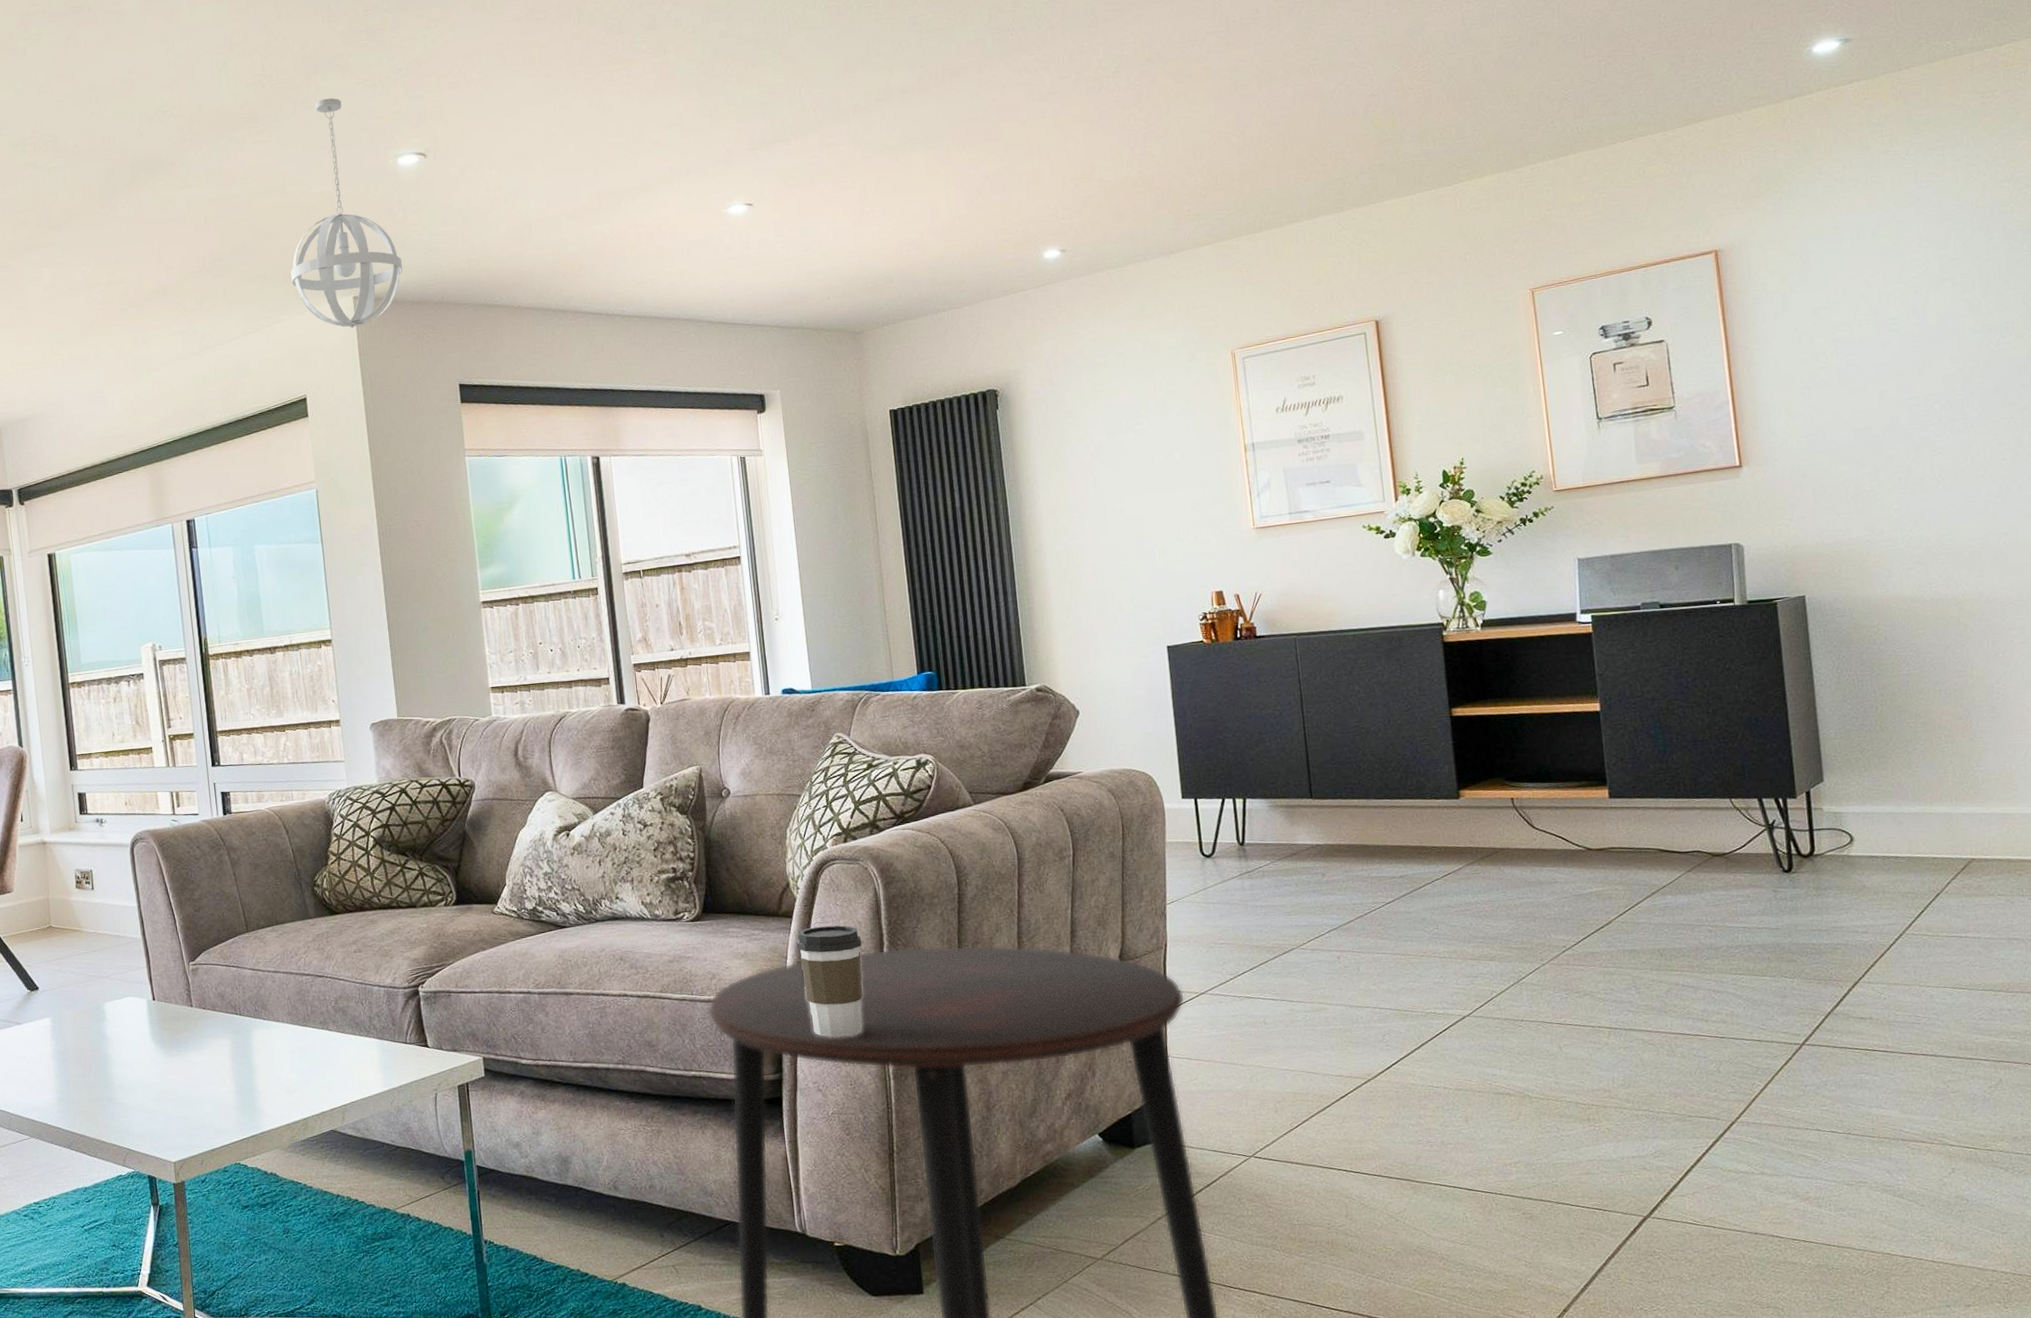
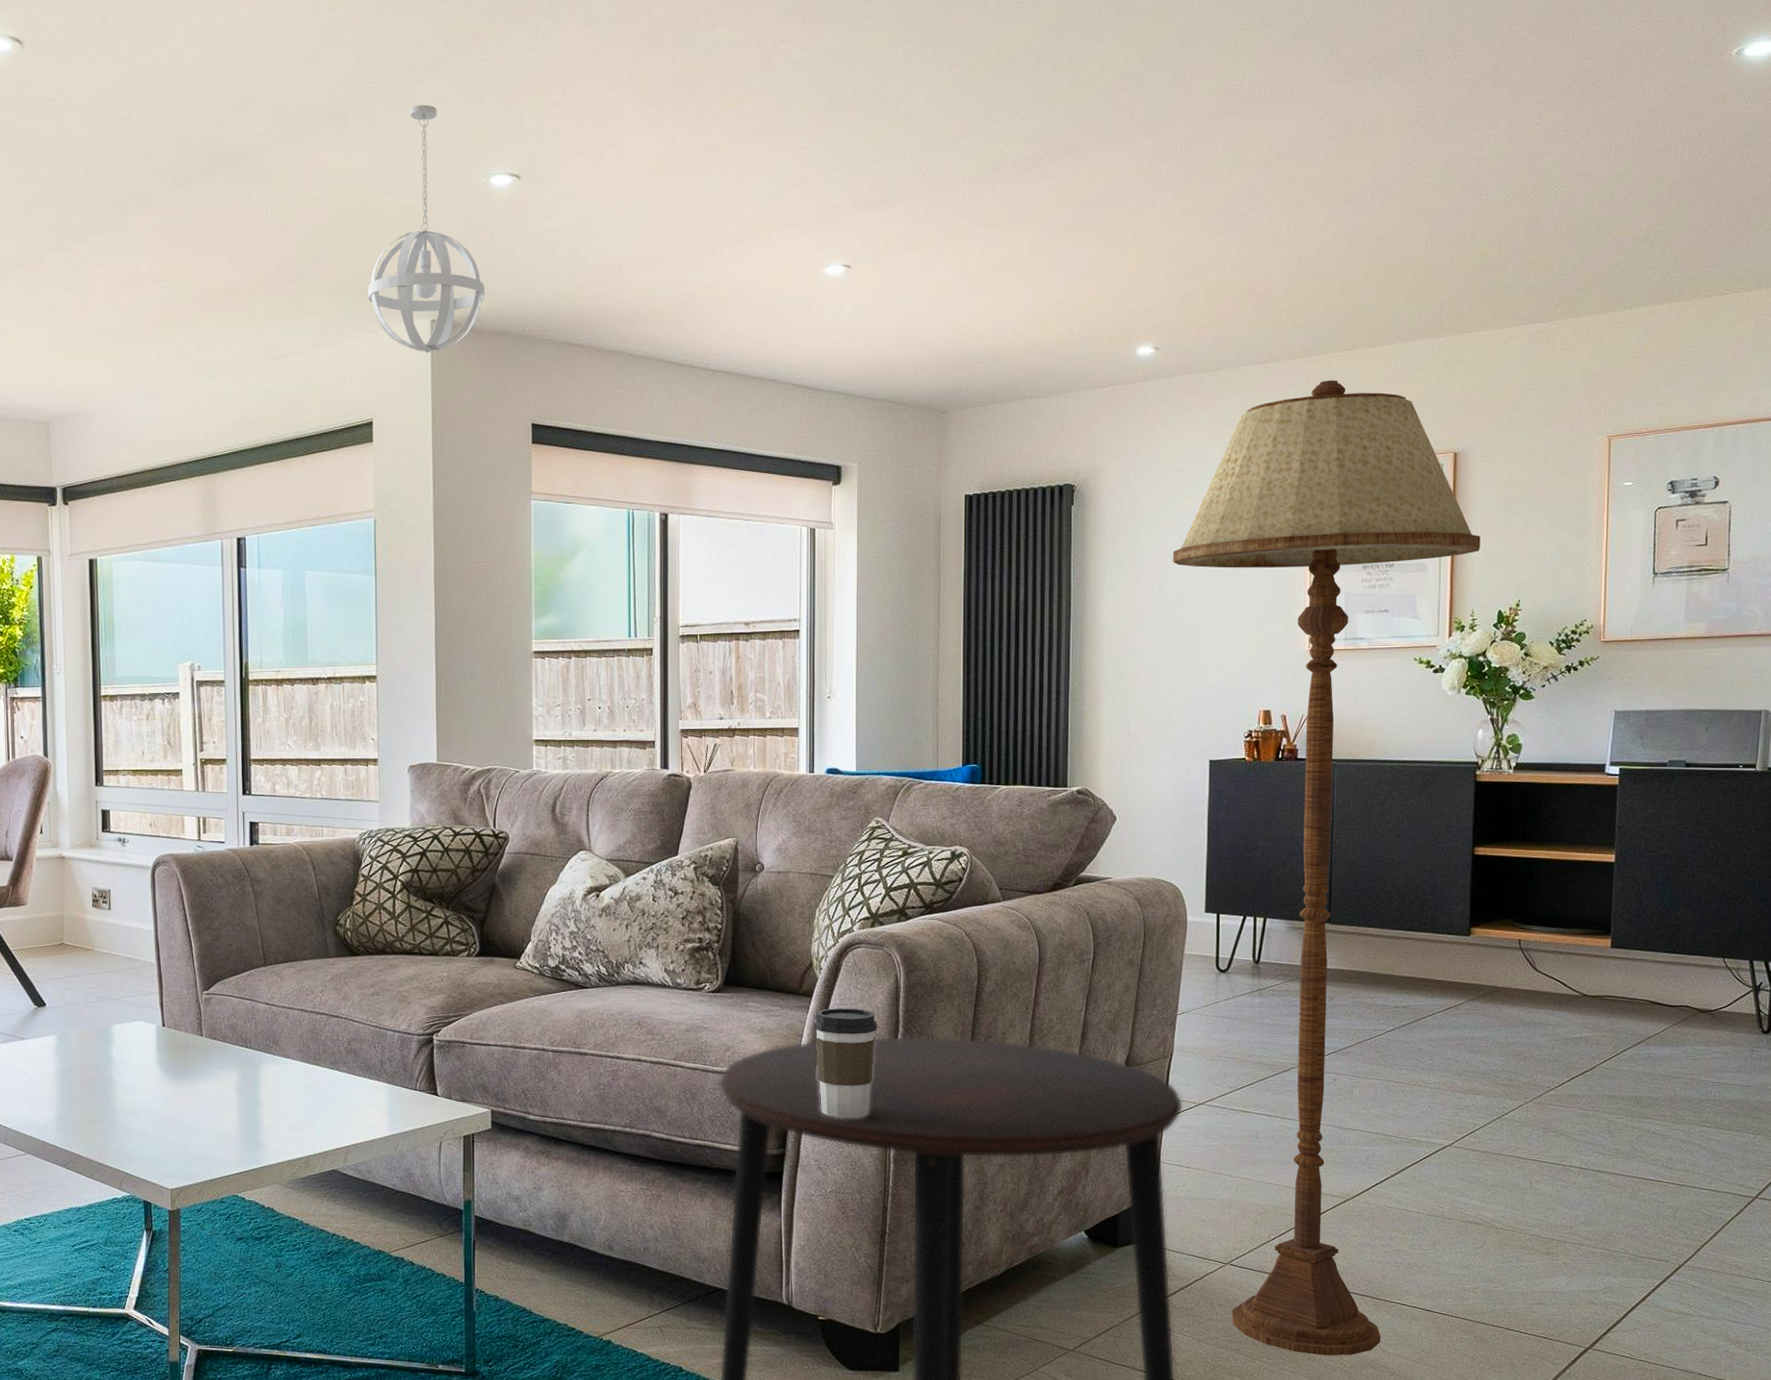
floor lamp: none [1104,262,1424,1245] -> present [1173,380,1481,1355]

